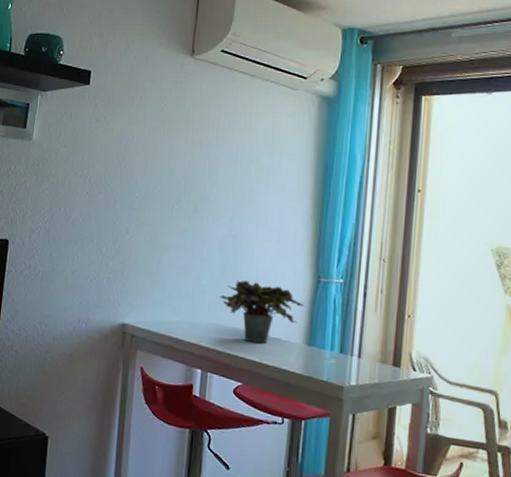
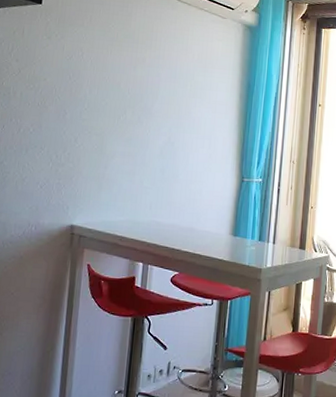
potted plant: present [220,280,305,343] -> none [160,181,231,236]

